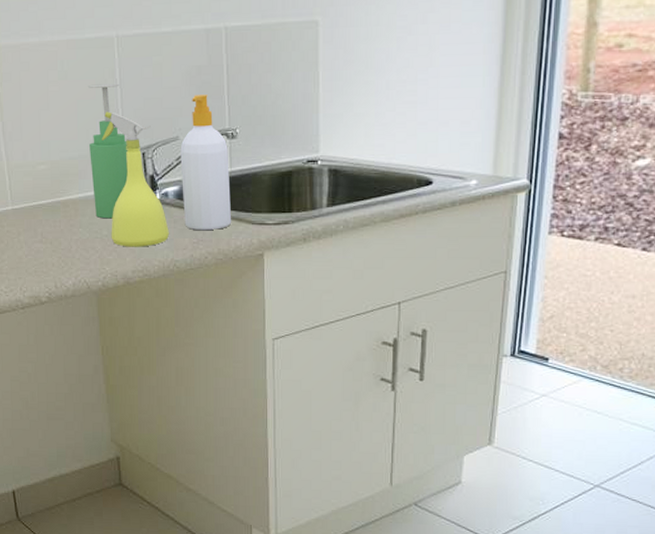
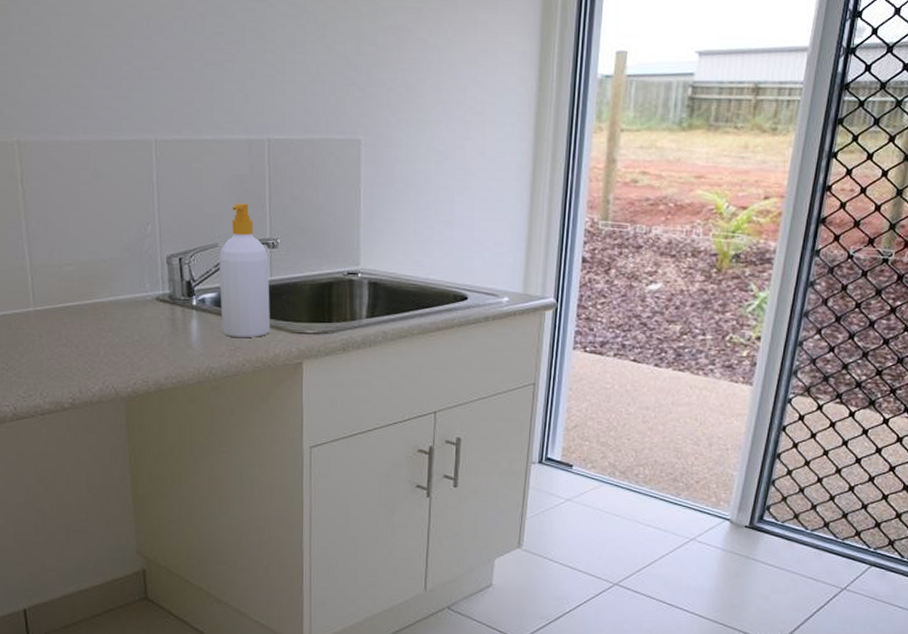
soap dispenser: present [88,83,128,219] -> none [122,187,164,324]
spray bottle: present [101,111,169,247] -> none [135,215,205,353]

